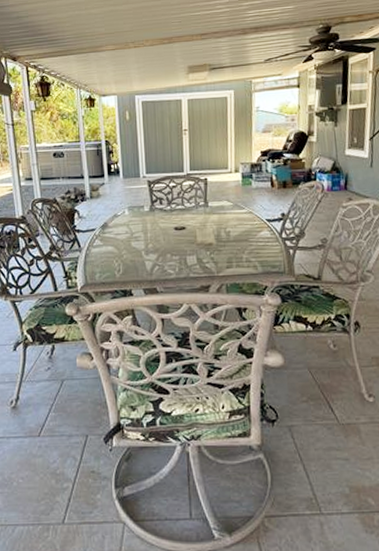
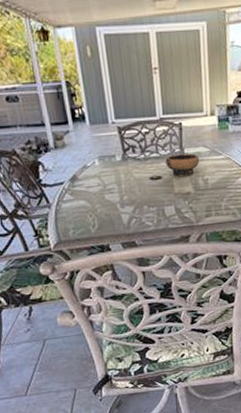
bowl: none [190,207,223,229] -> present [165,153,200,178]

